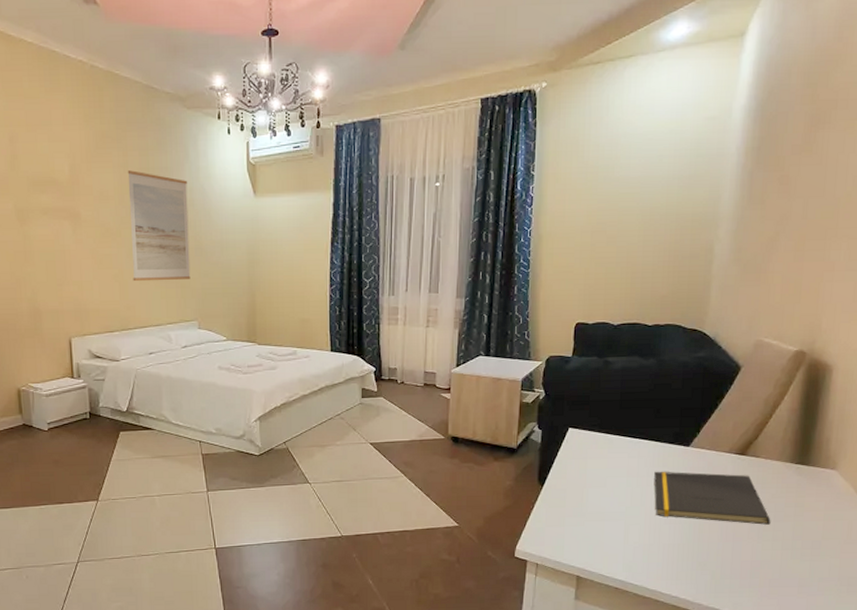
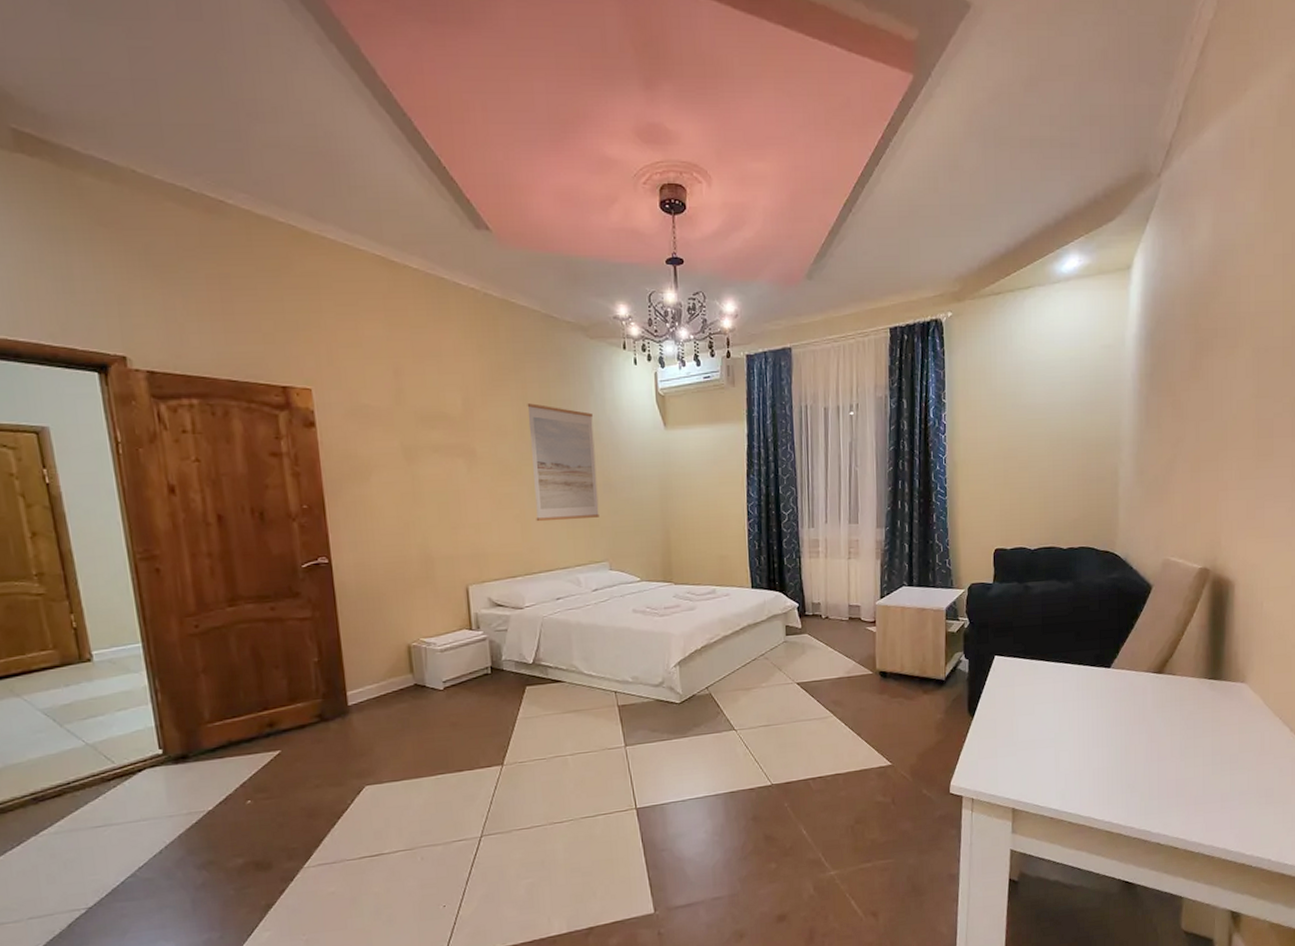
notepad: present [654,471,771,525] -> none [1079,693,1191,742]

